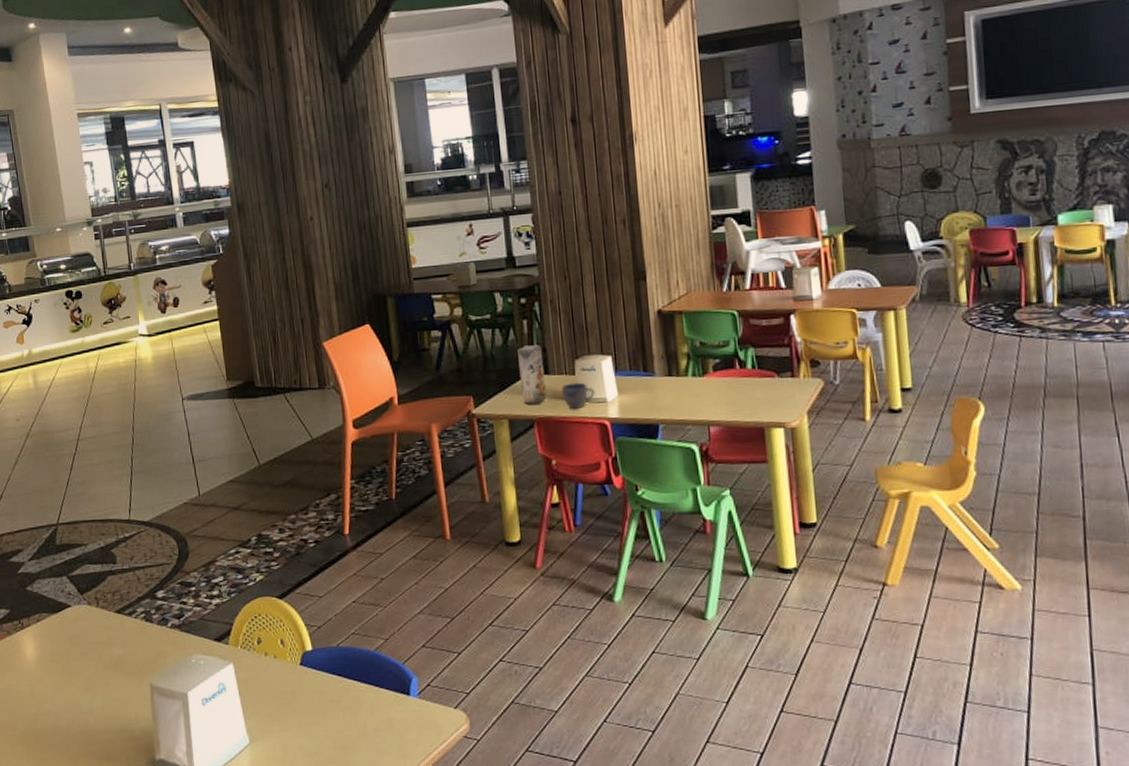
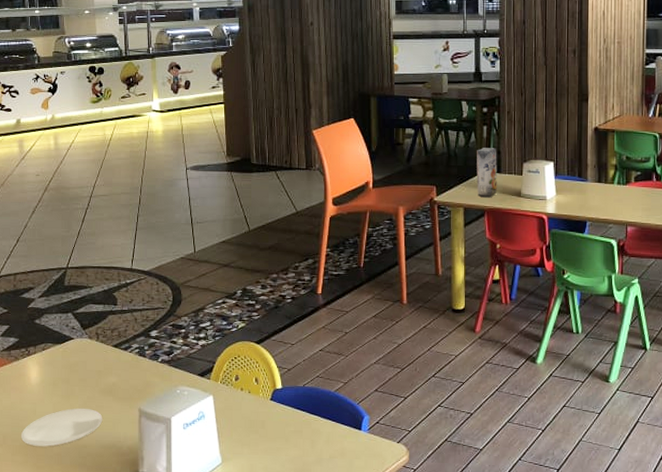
plate: none [20,686,110,735] -> present [20,408,103,448]
cup: present [561,382,595,409] -> none [510,181,537,203]

